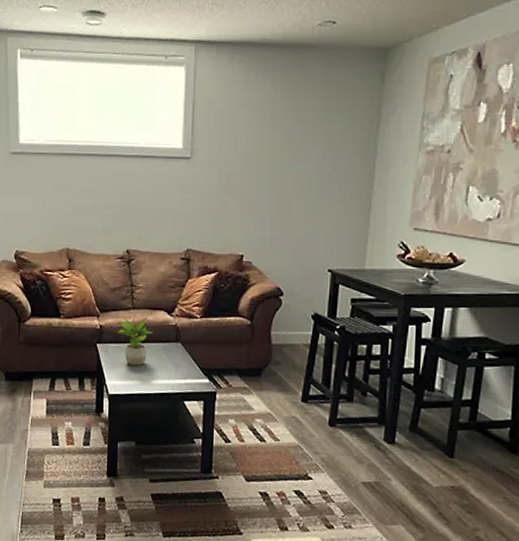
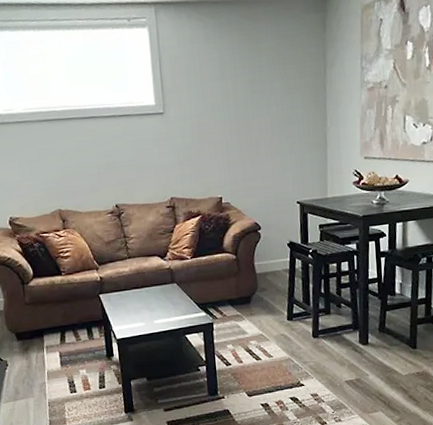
potted plant: present [117,317,154,366] -> none [116,264,151,310]

